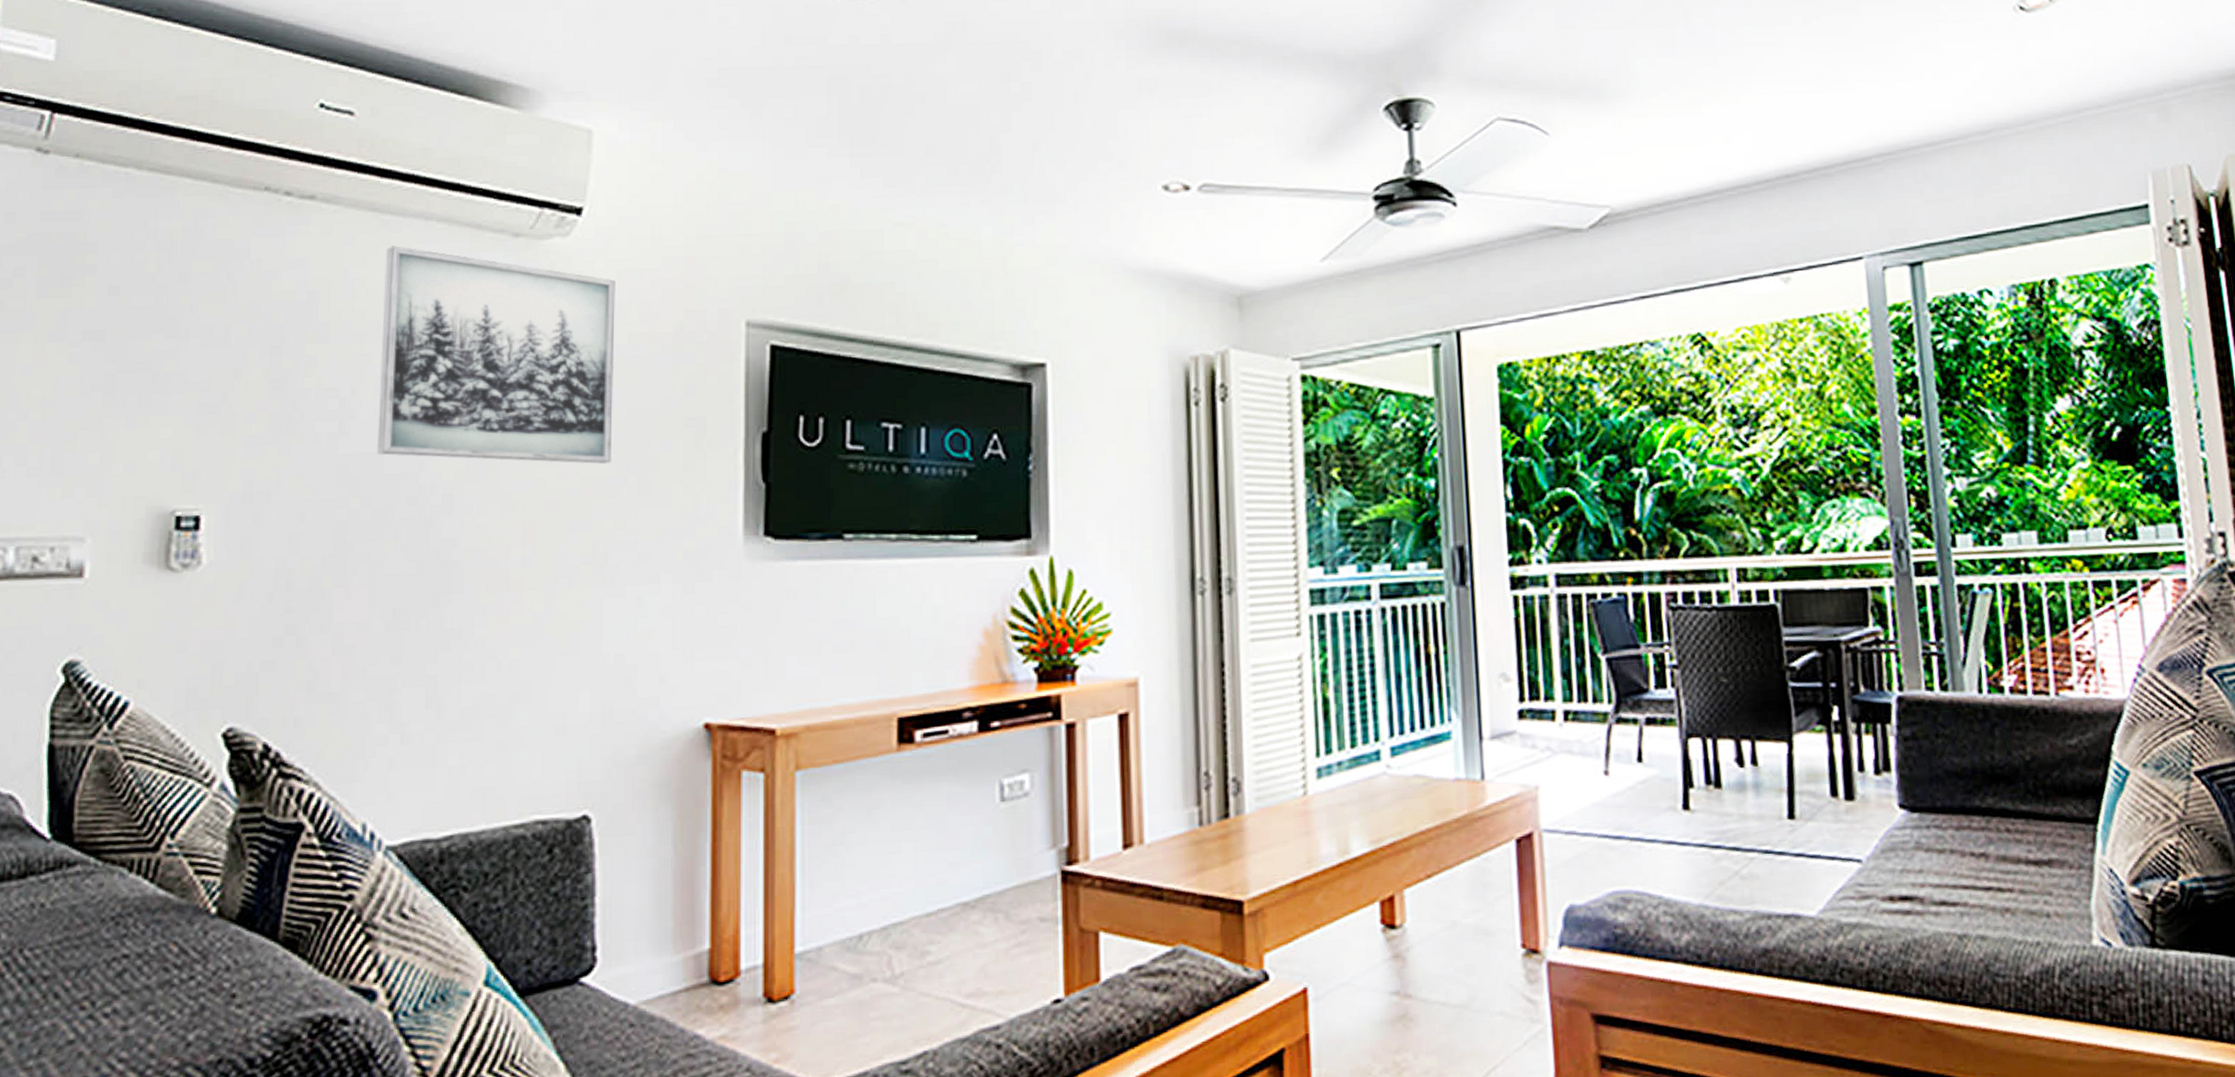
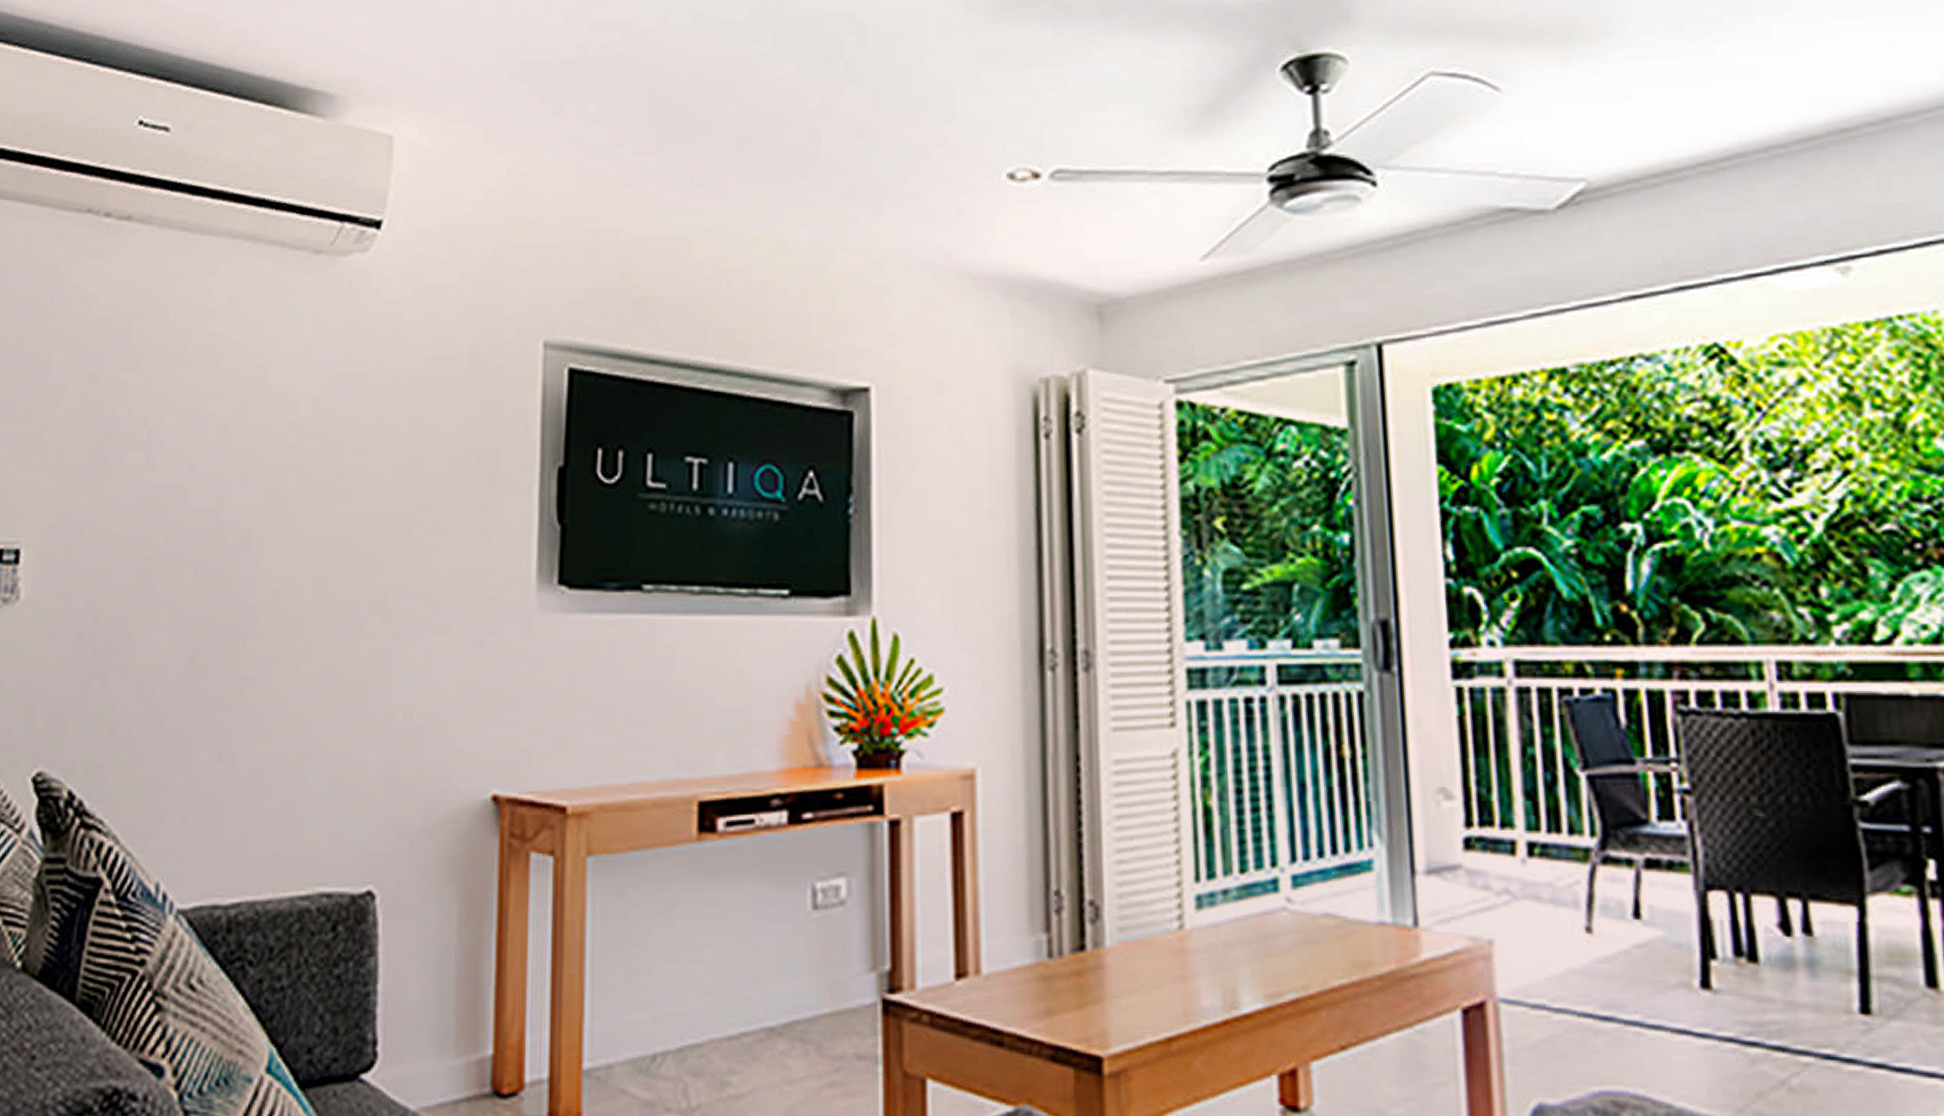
wall art: present [377,245,615,464] -> none [180,266,413,500]

